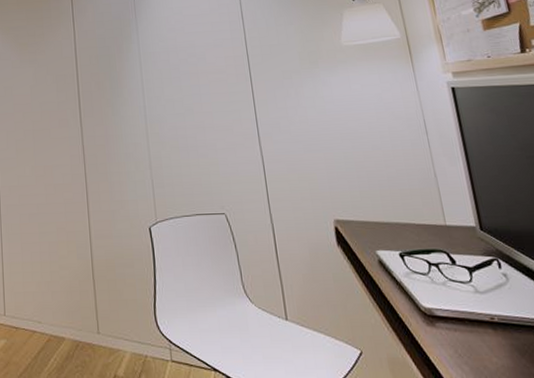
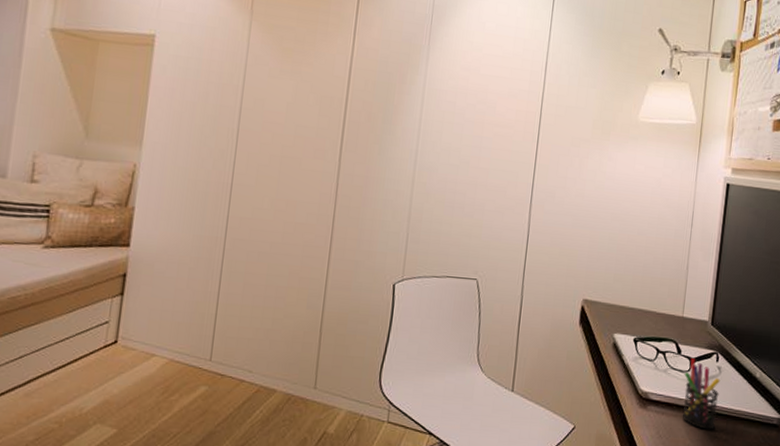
pen holder: none [466,267,522,344] -> present [682,358,721,430]

